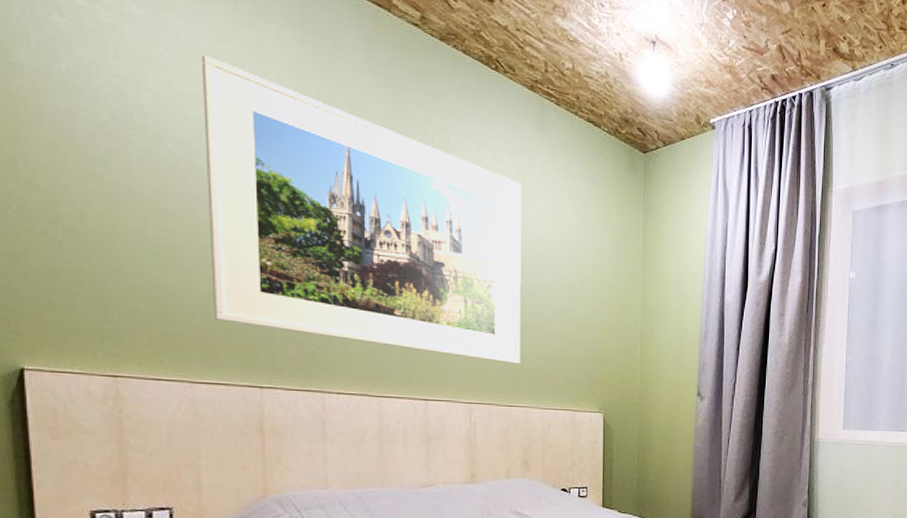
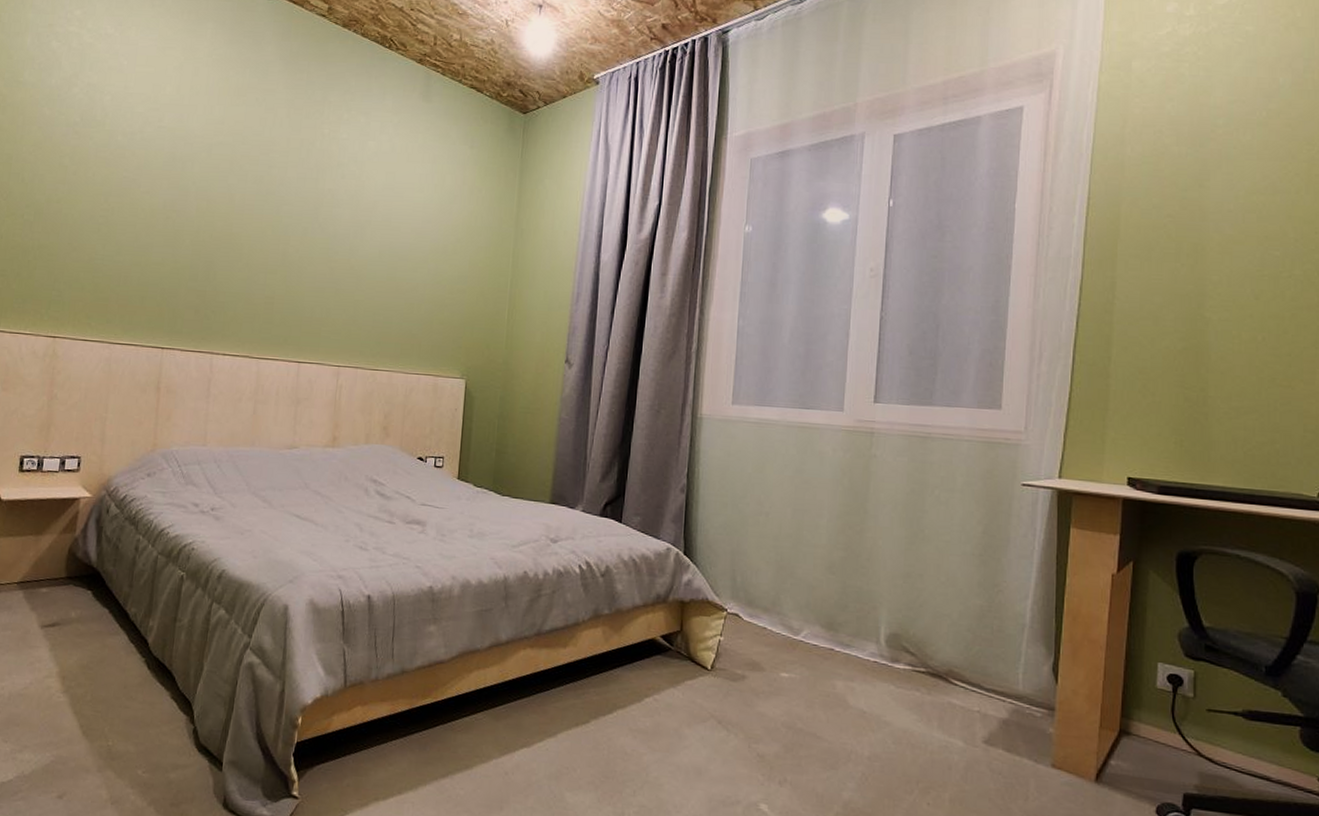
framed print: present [201,54,522,364] -> none [133,60,404,328]

